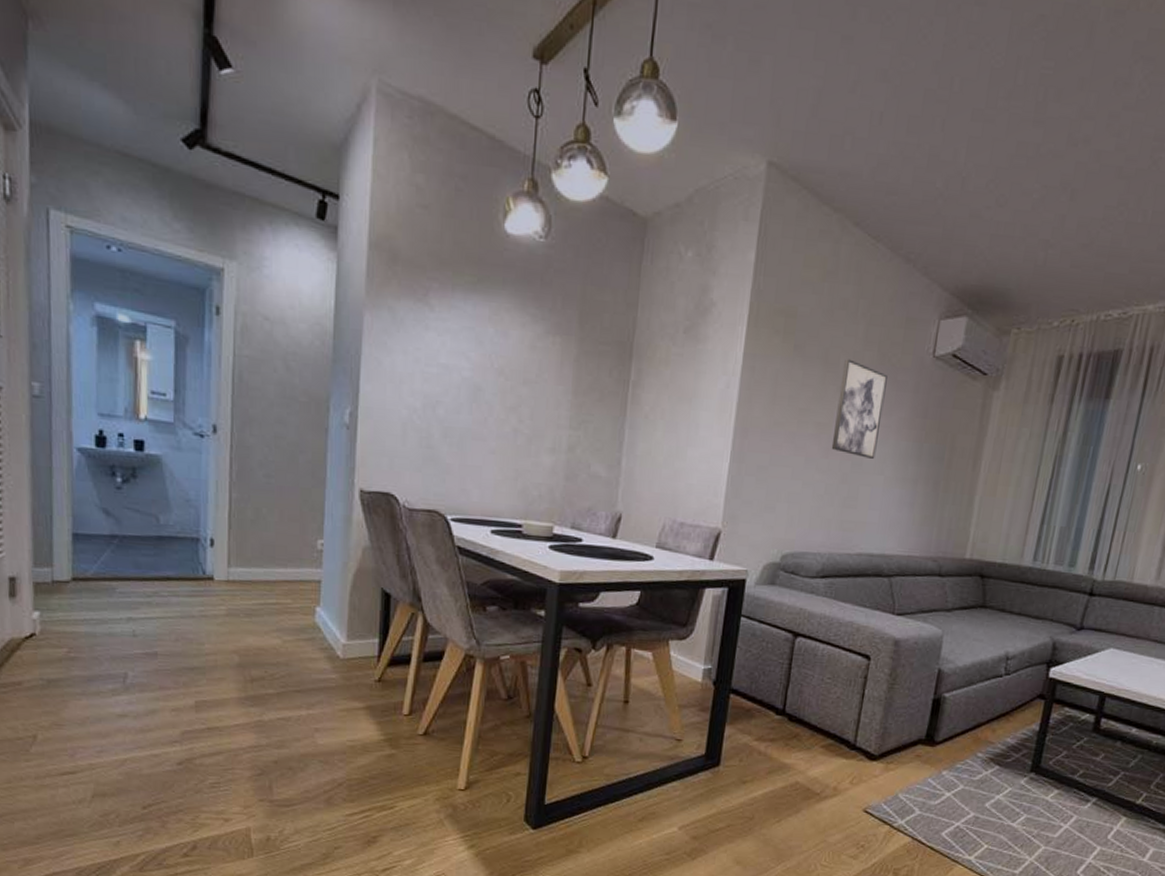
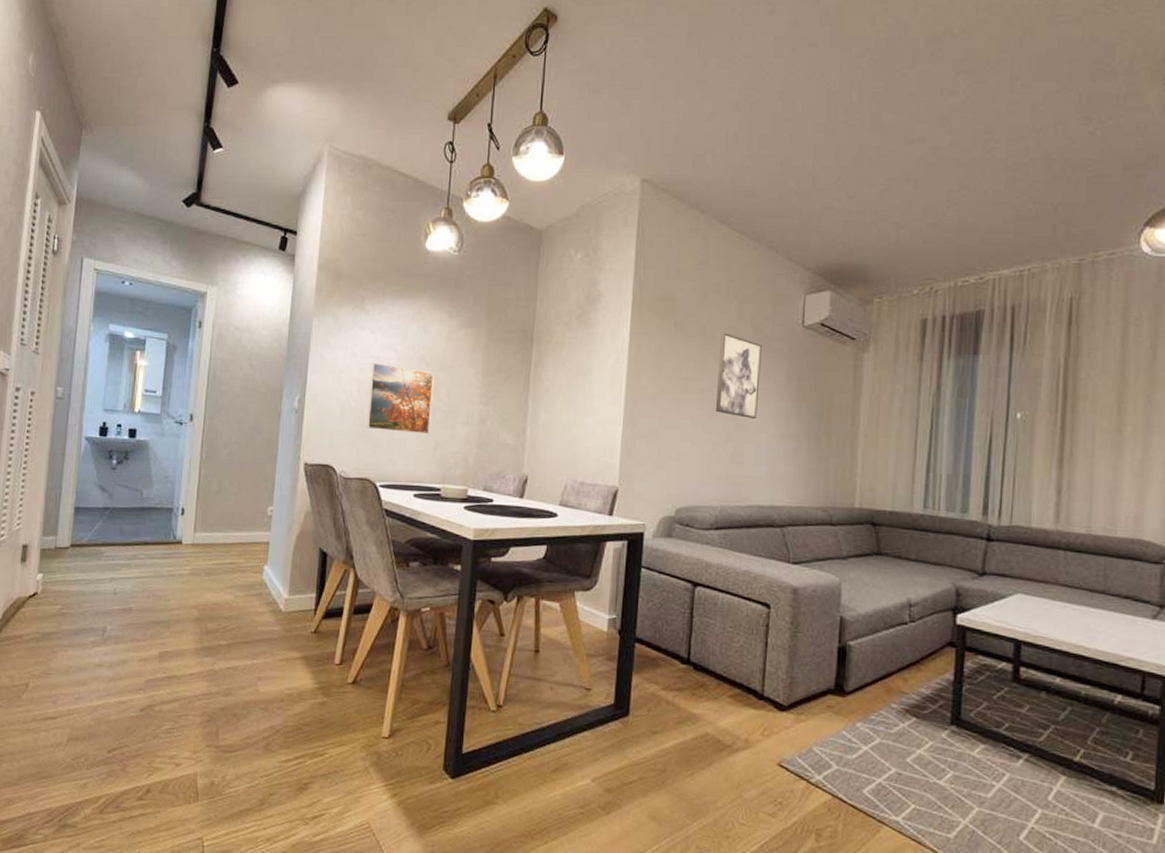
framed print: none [434,372,515,462] -> present [367,363,434,435]

